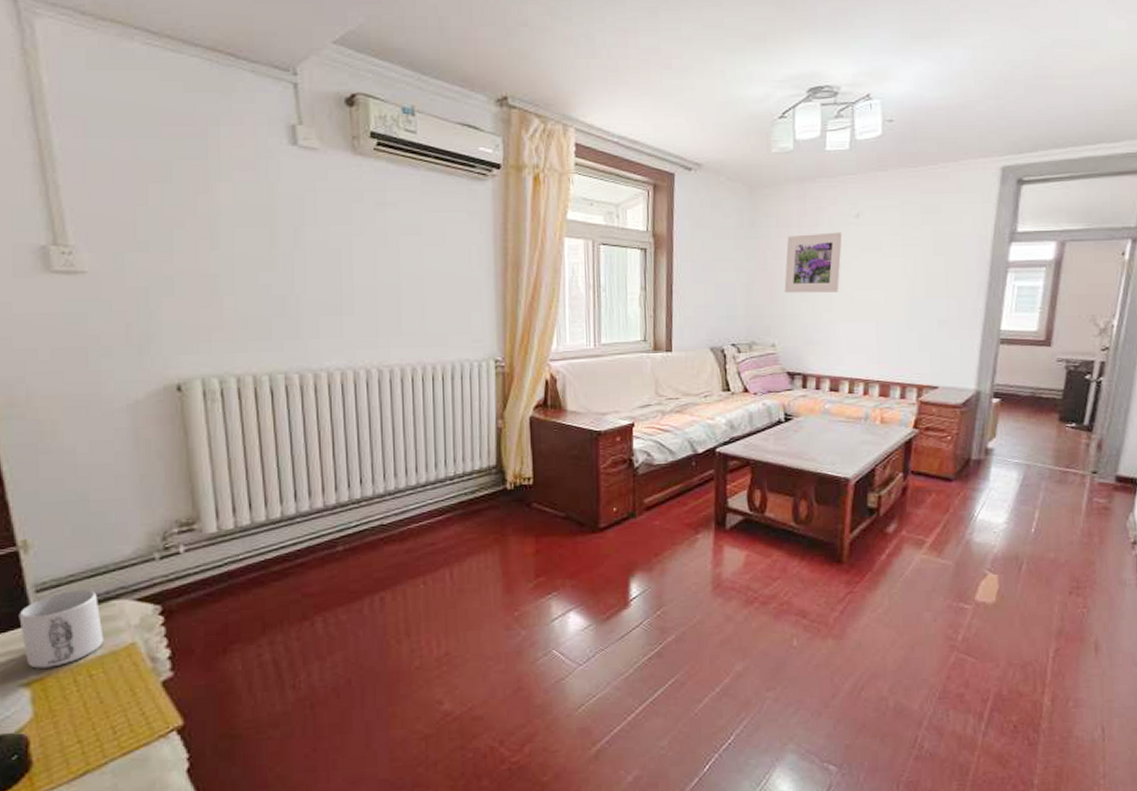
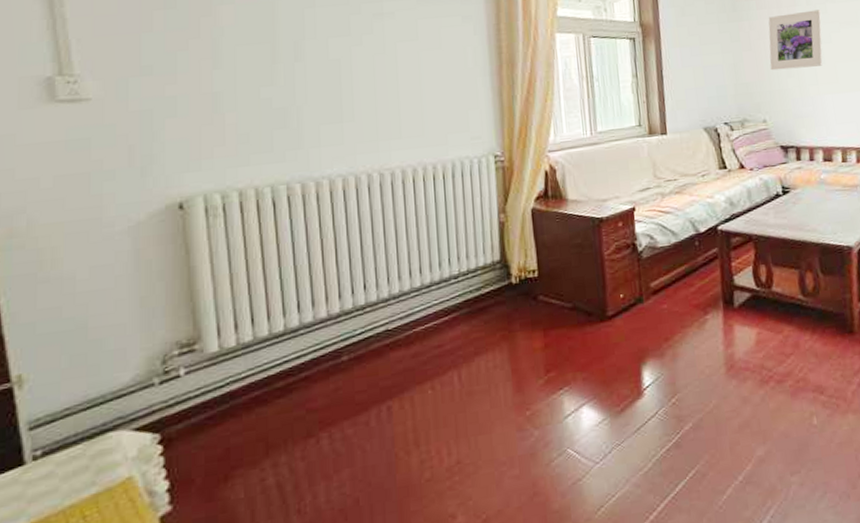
mug: present [19,590,104,669] -> none [10,423,99,514]

